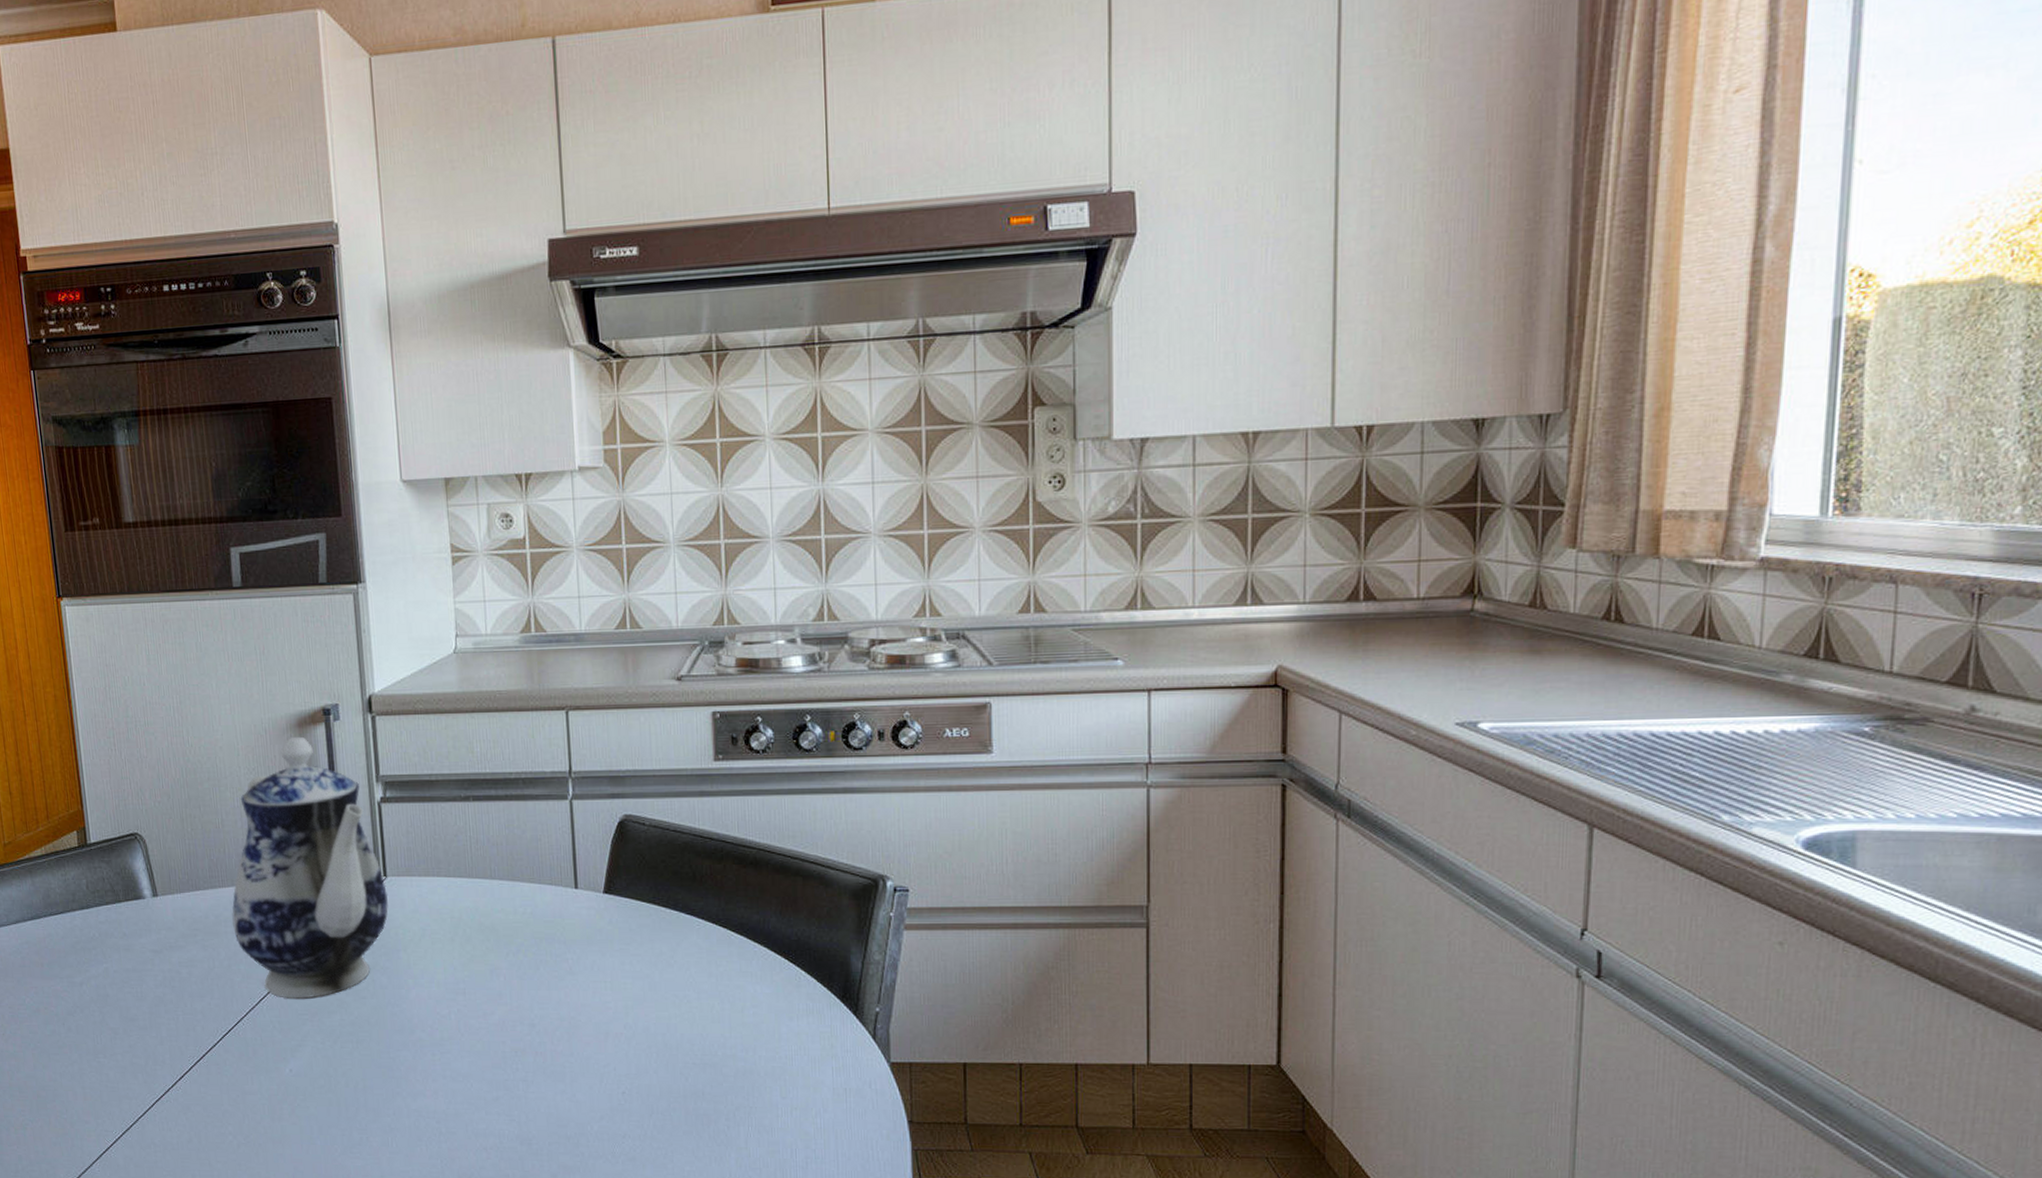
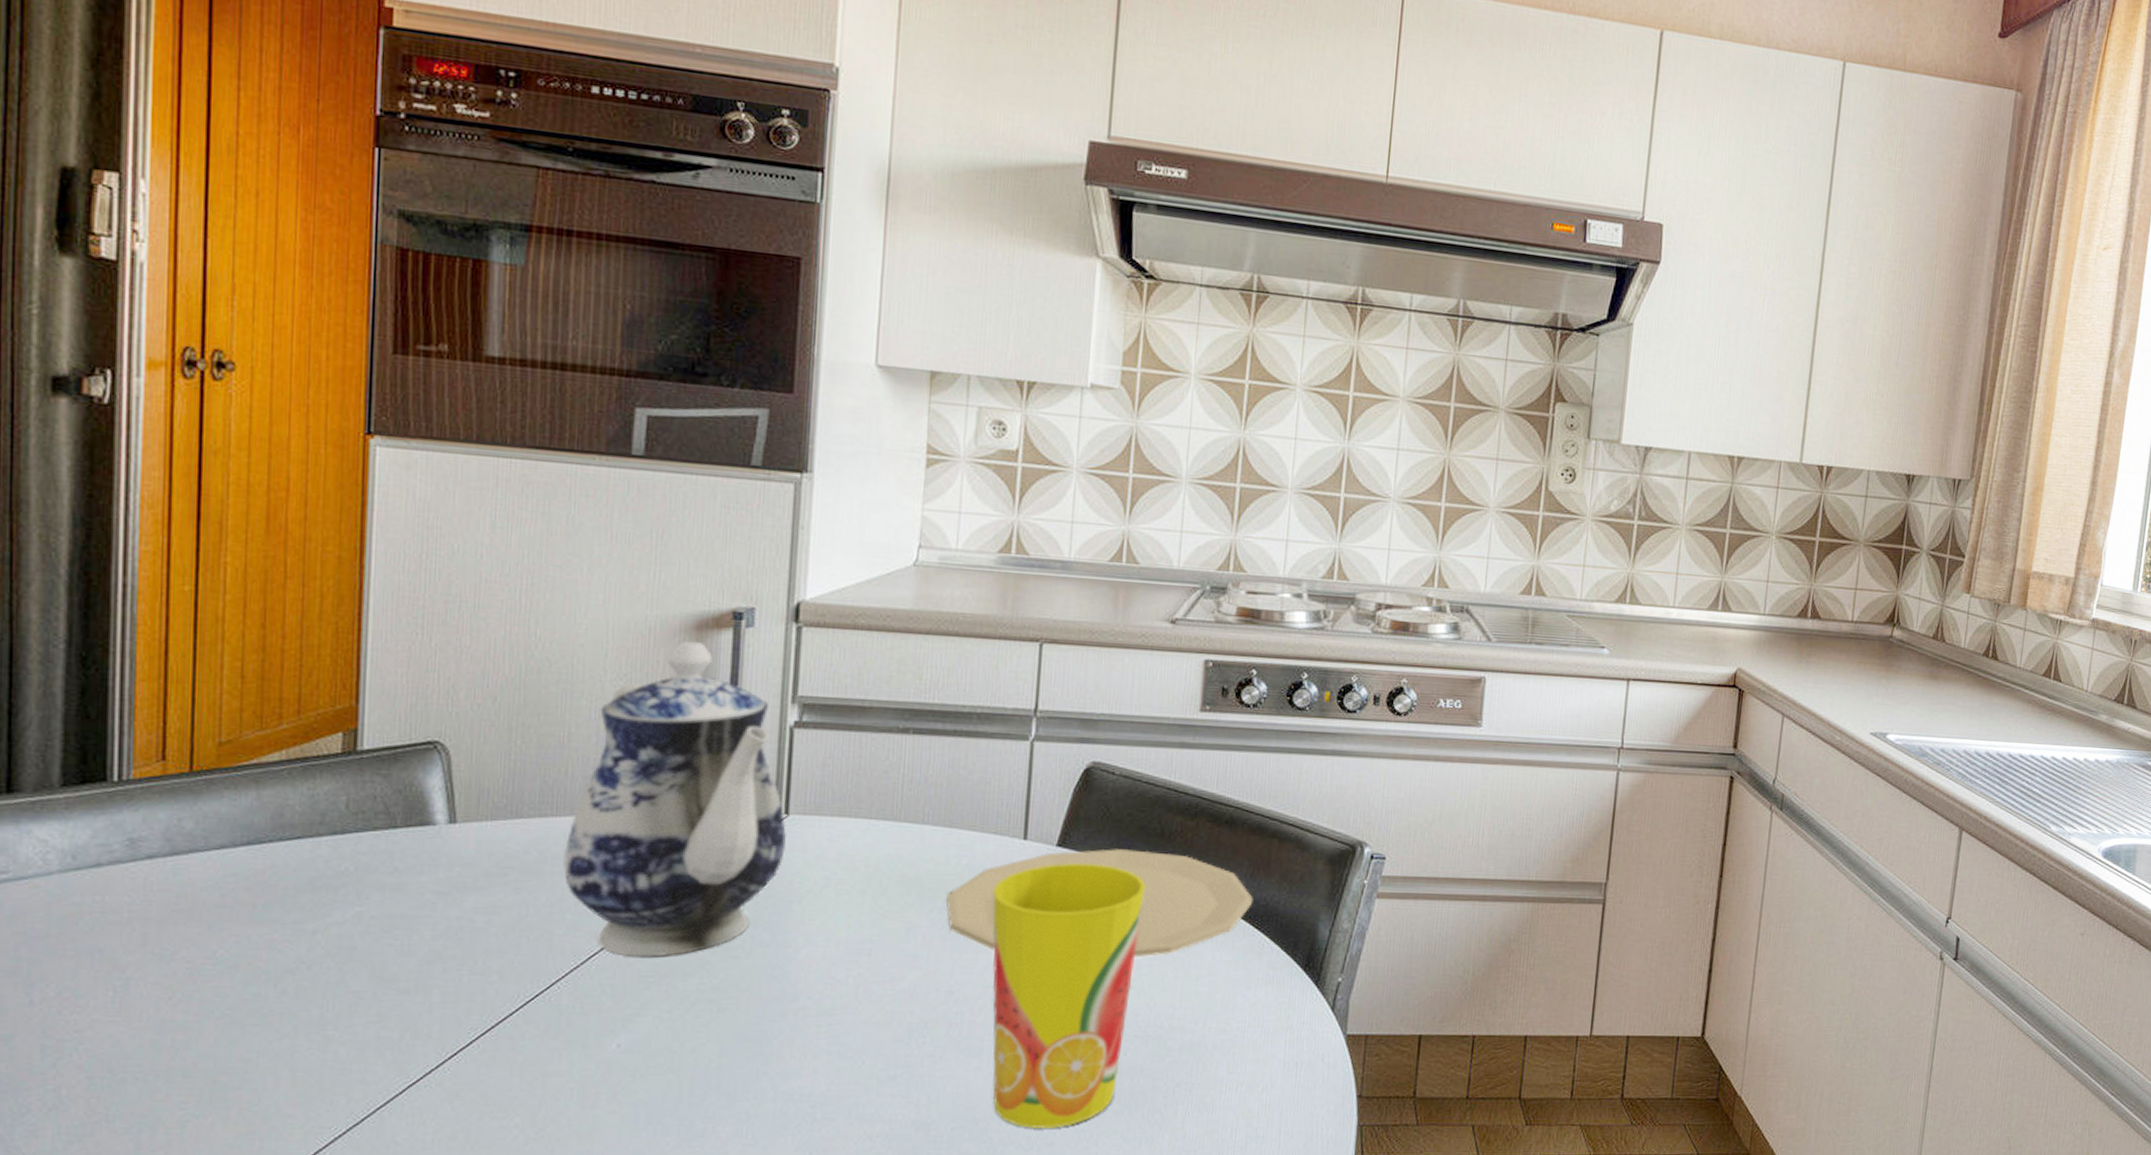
plate: none [519,893,785,992] -> present [946,849,1253,958]
cup: none [555,908,686,1146] -> present [992,863,1146,1130]

